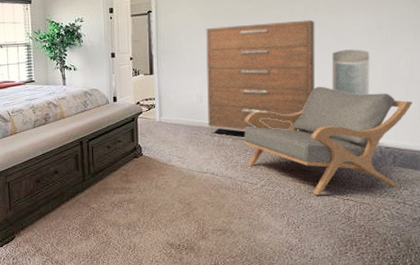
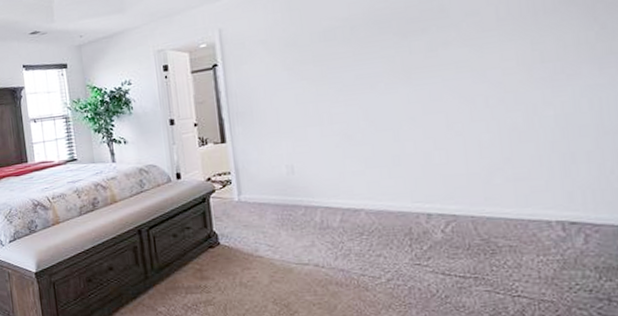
dresser: present [206,19,315,140] -> none [291,57,454,221]
armchair: present [244,86,413,195] -> none [356,144,608,291]
air purifier: present [332,49,378,148] -> none [474,91,559,224]

